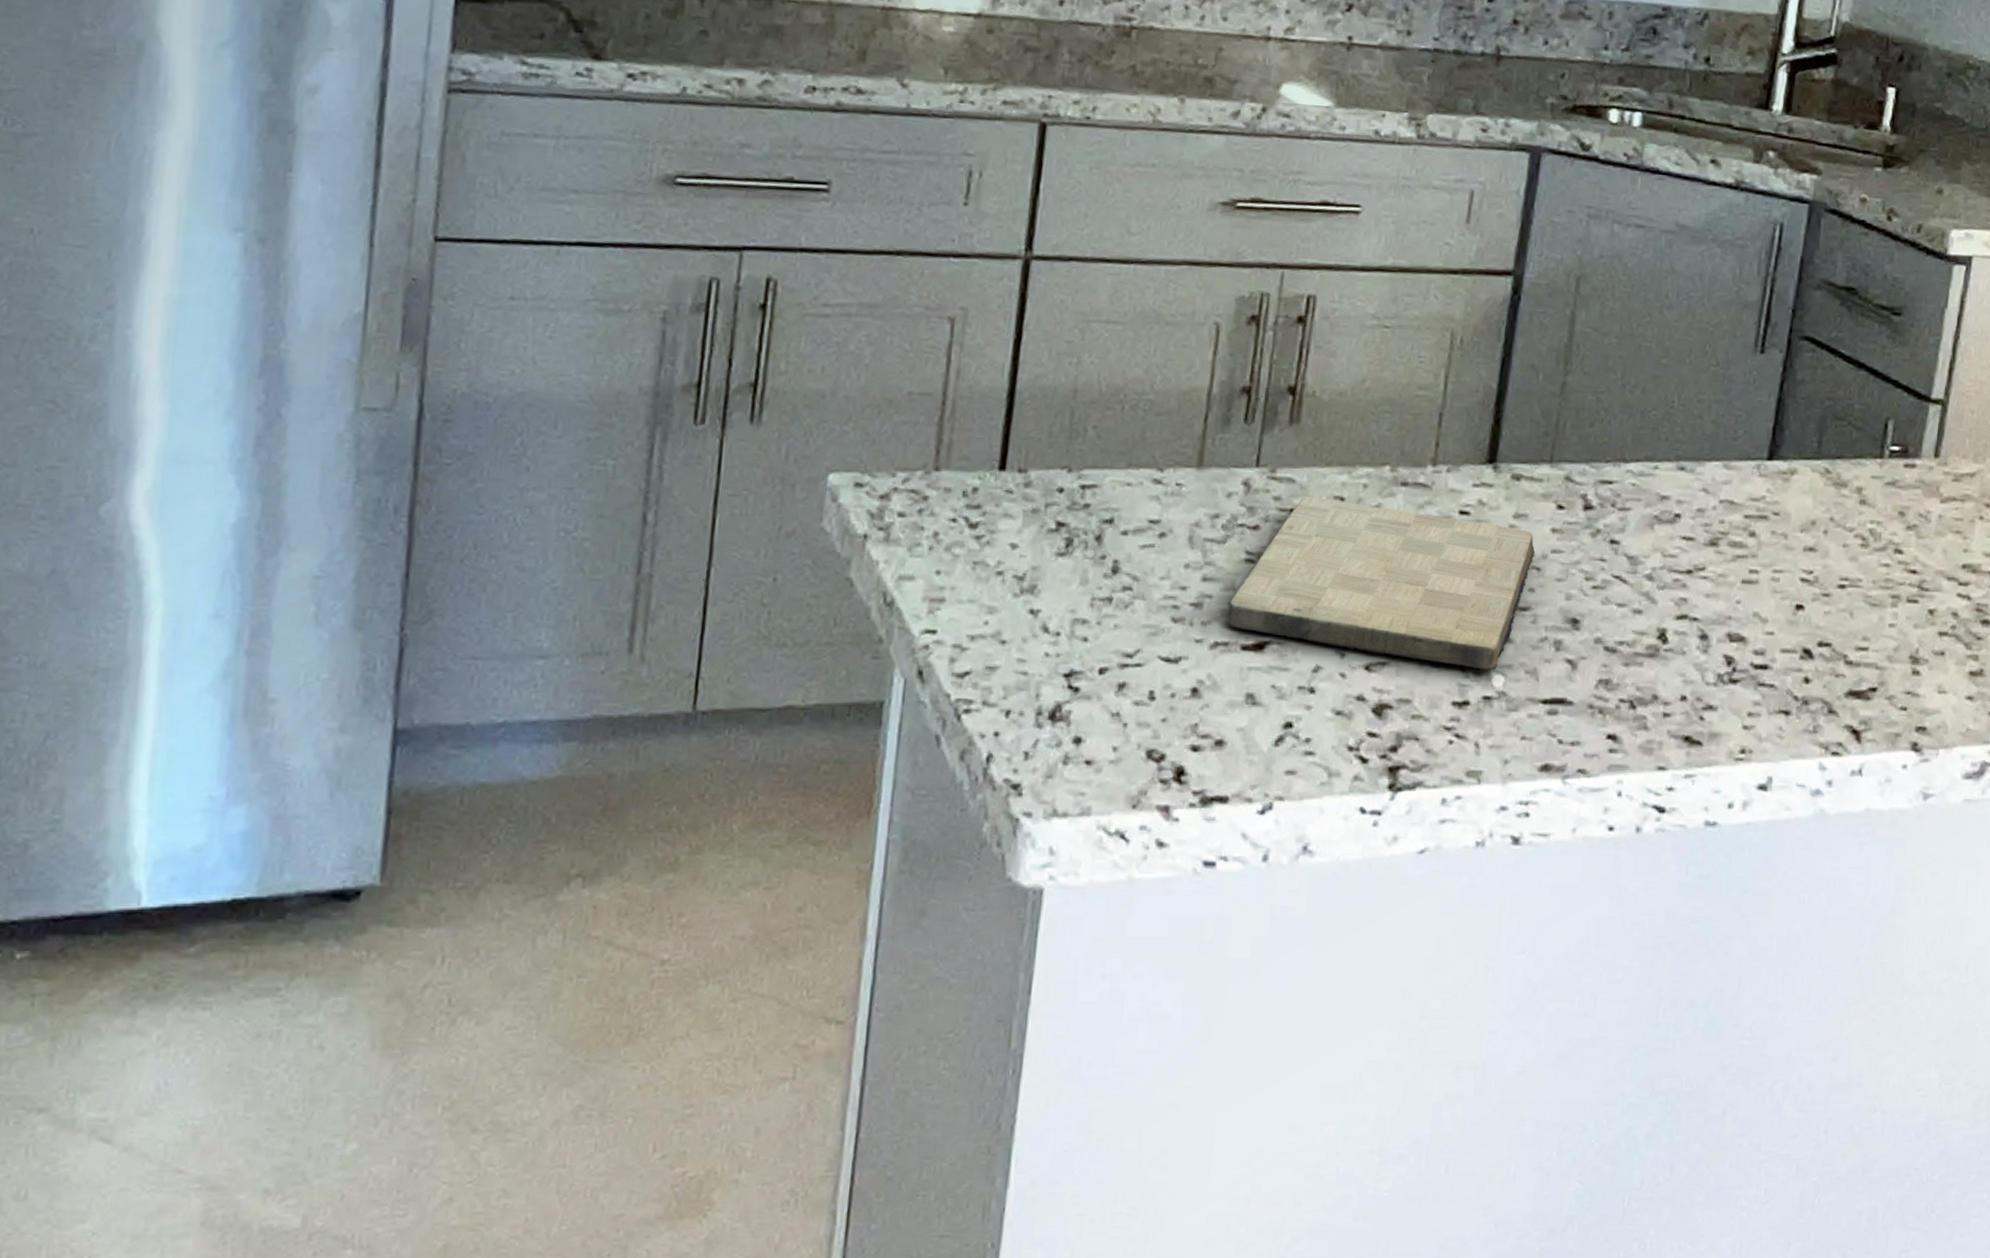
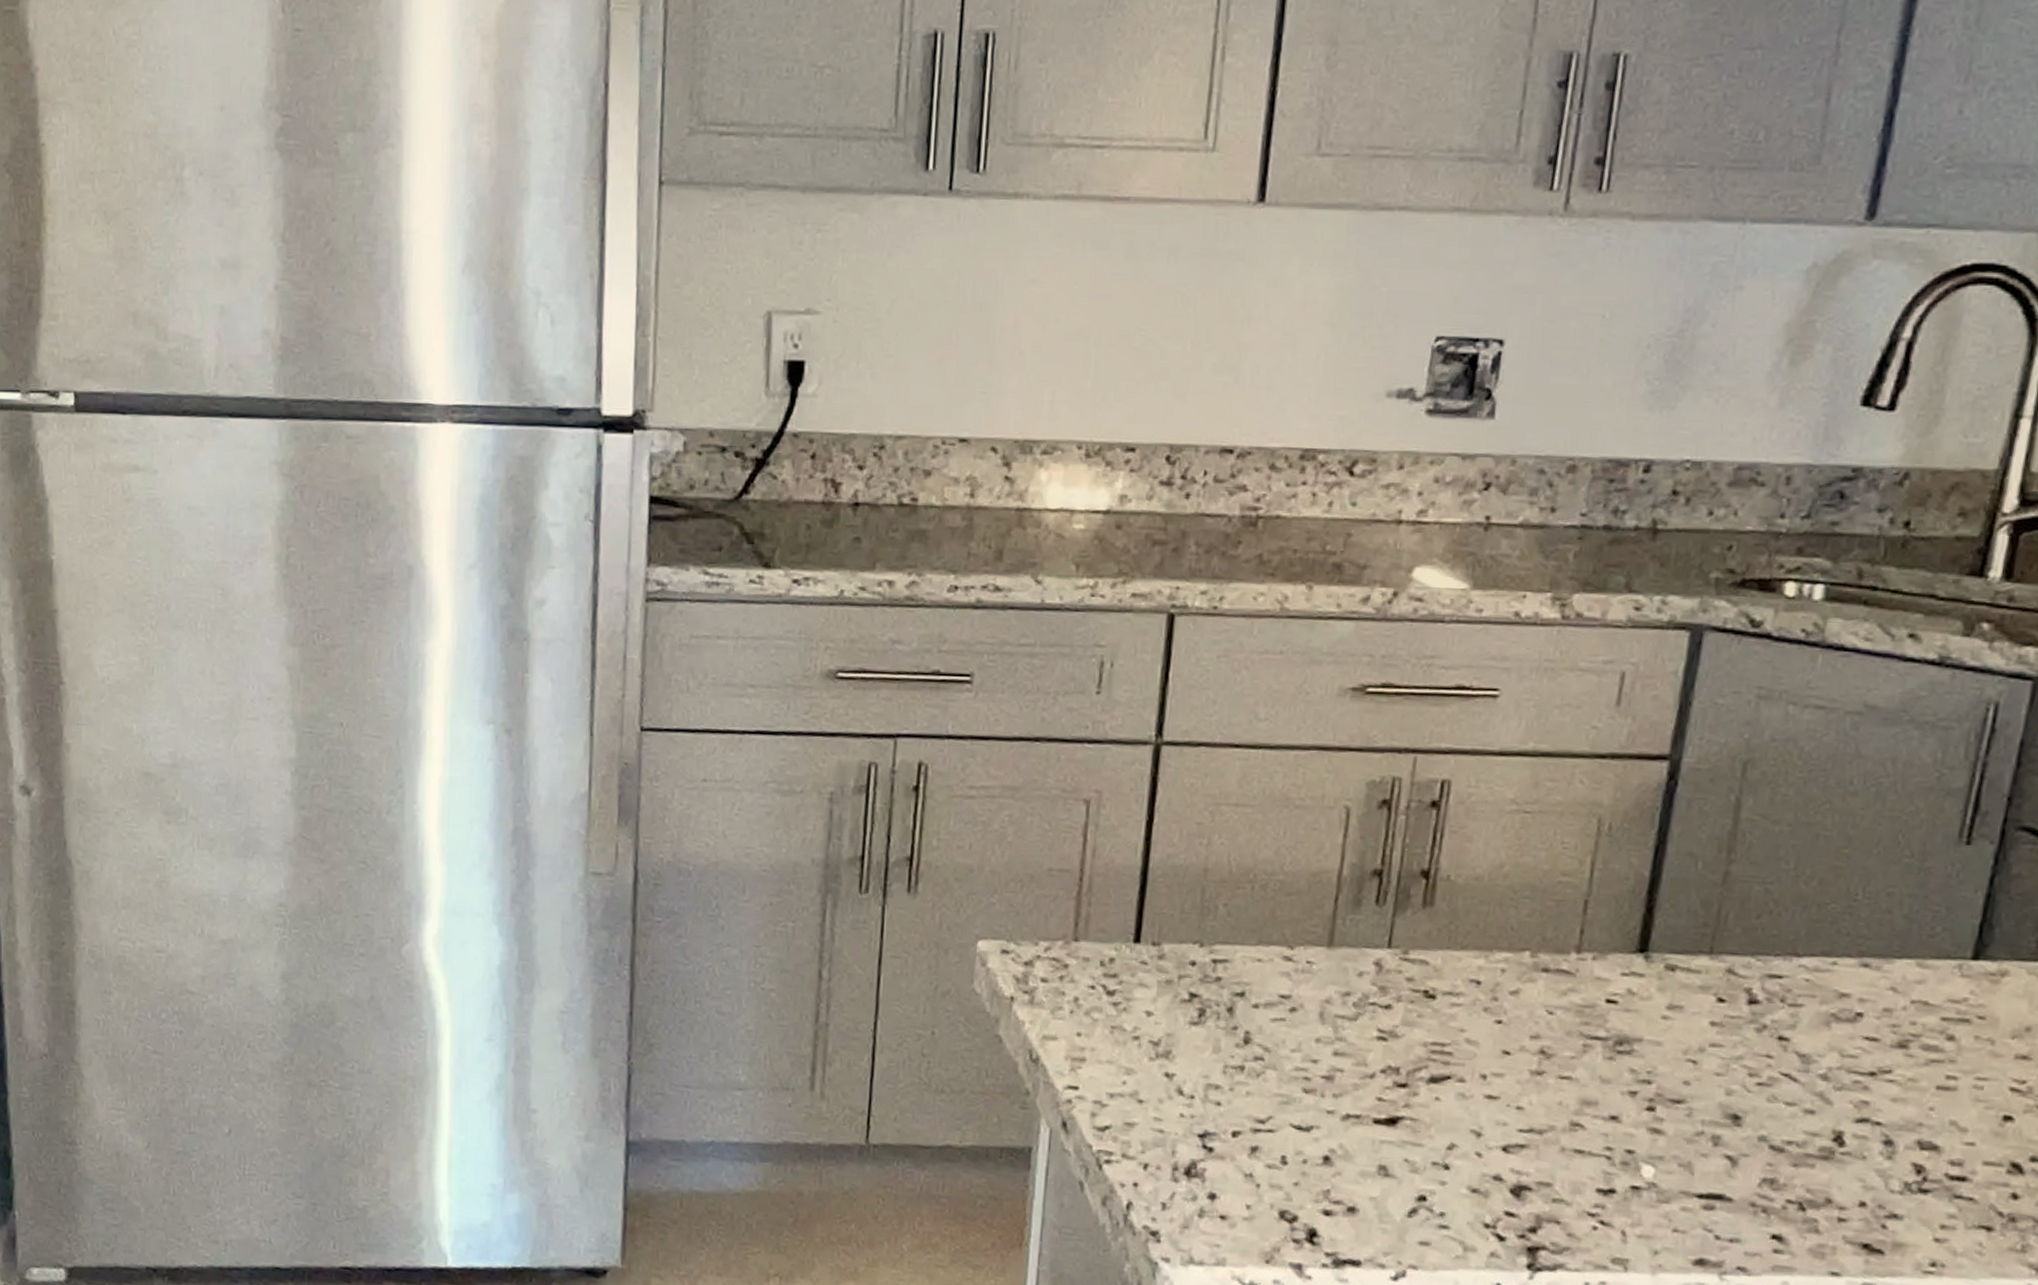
cutting board: present [1227,495,1536,671] -> none [1359,978,1692,1161]

